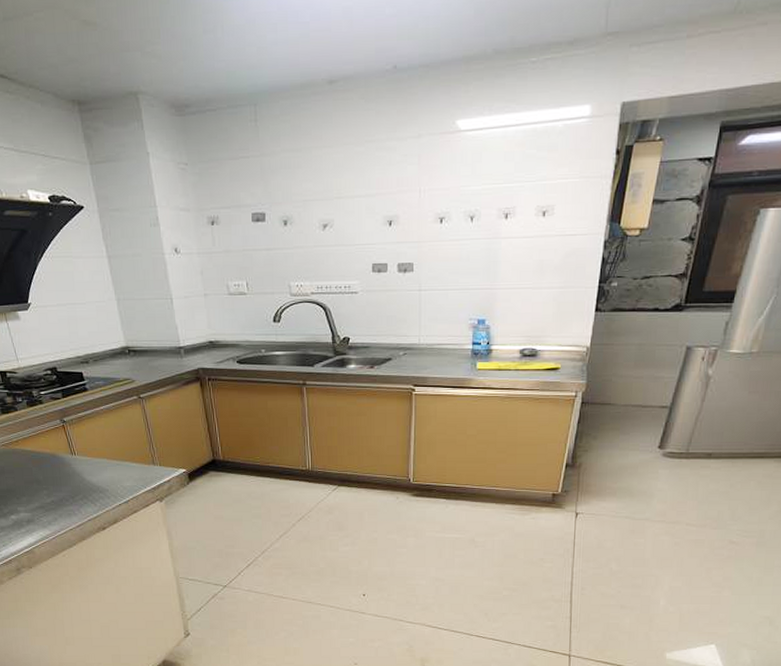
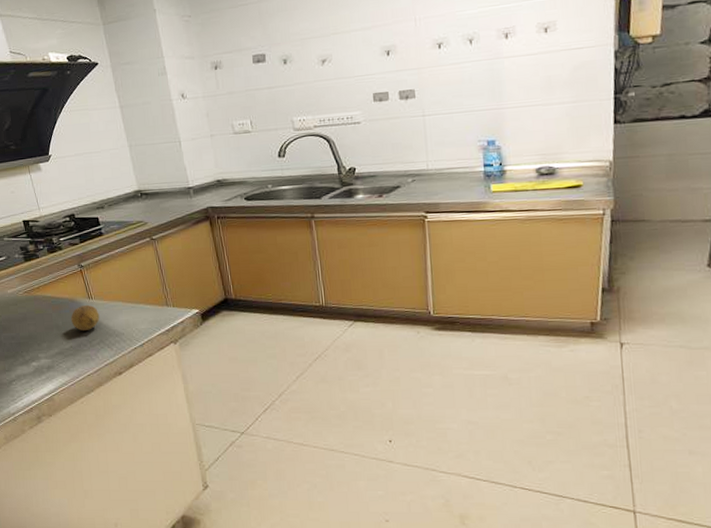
fruit: none [52,461,83,487] -> present [71,305,100,332]

